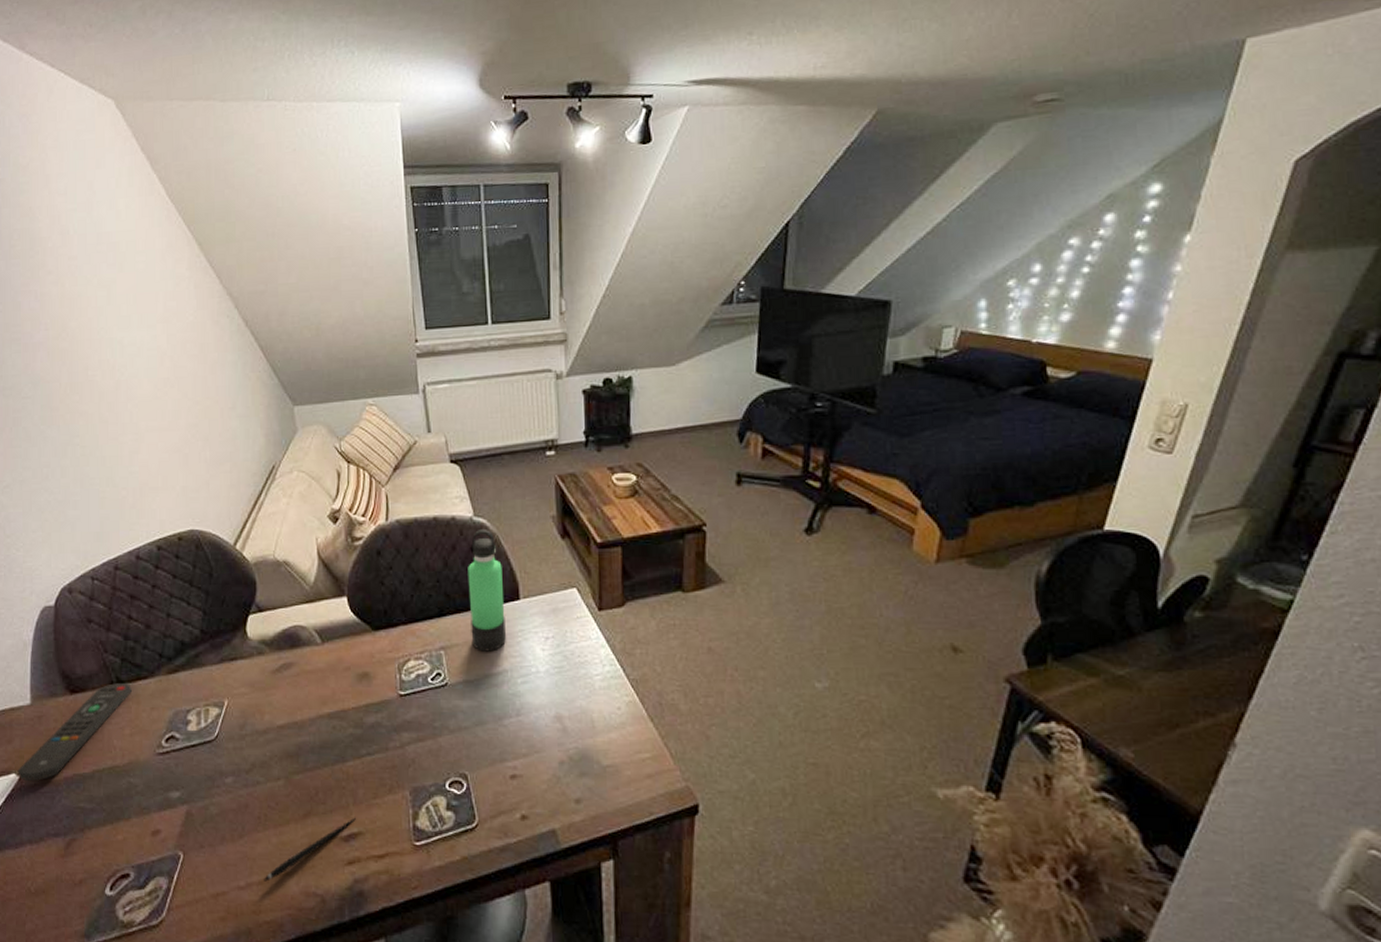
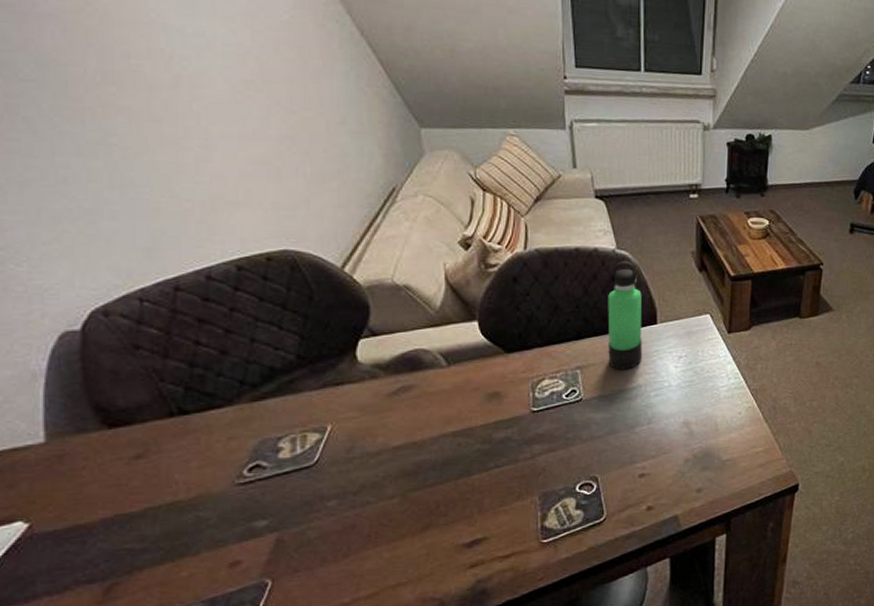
remote control: present [17,683,132,782] -> none [25,413,200,529]
pen: present [264,817,356,882] -> none [373,524,480,595]

